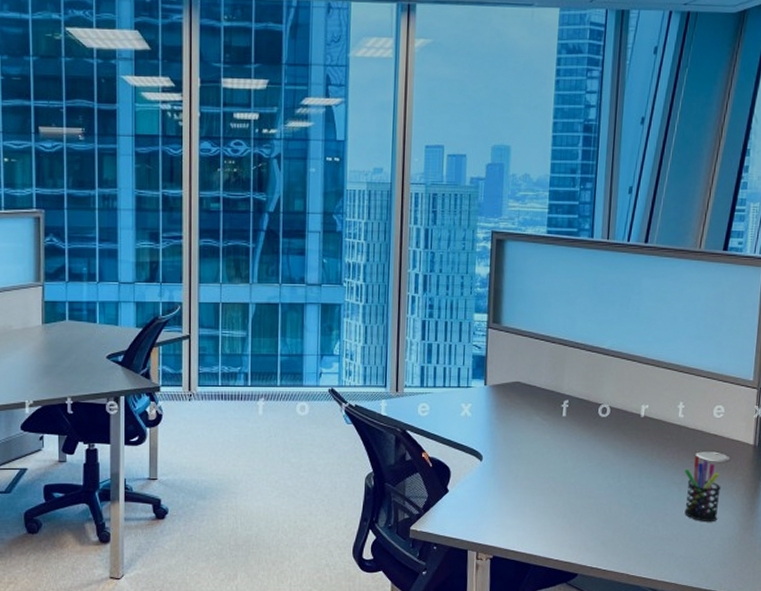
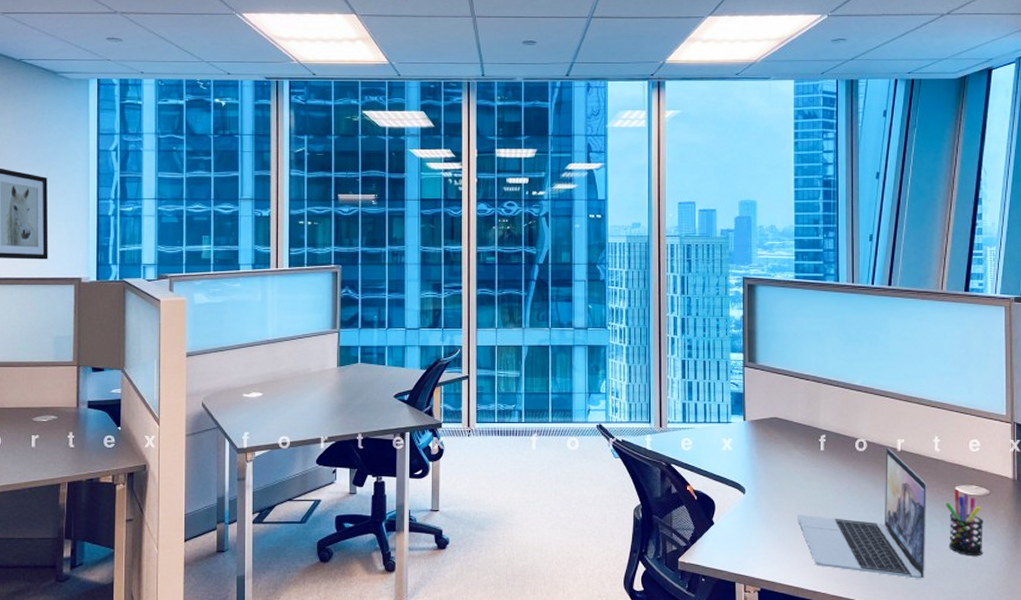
laptop: none [535,414,668,545] -> present [798,448,927,579]

